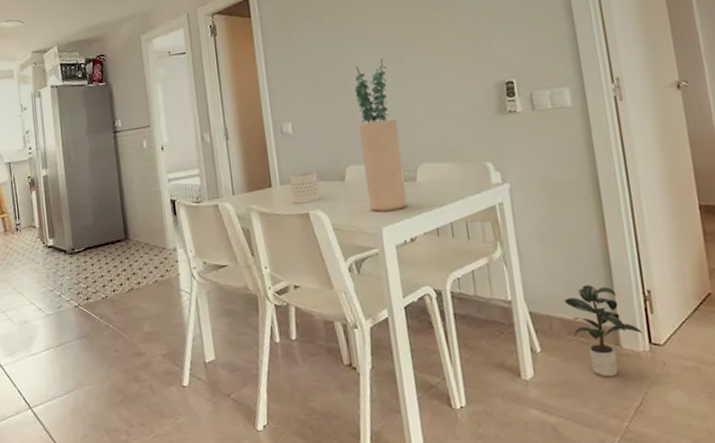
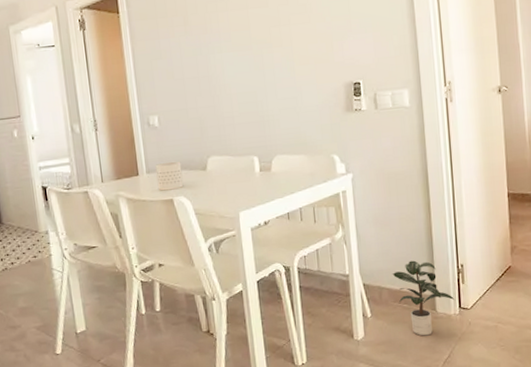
vase: present [354,59,408,212] -> none [217,58,263,198]

